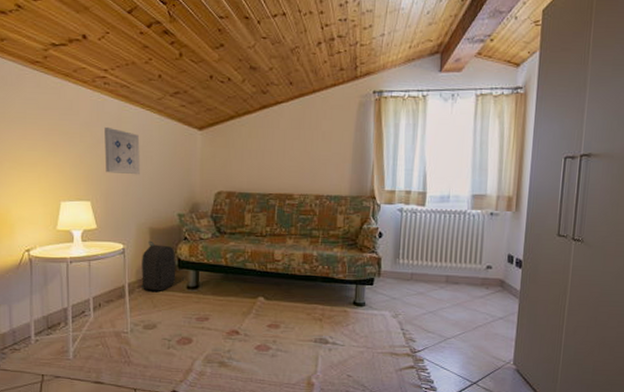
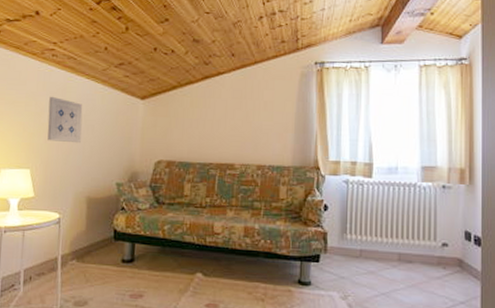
backpack: present [140,240,176,291] -> none [73,210,112,265]

